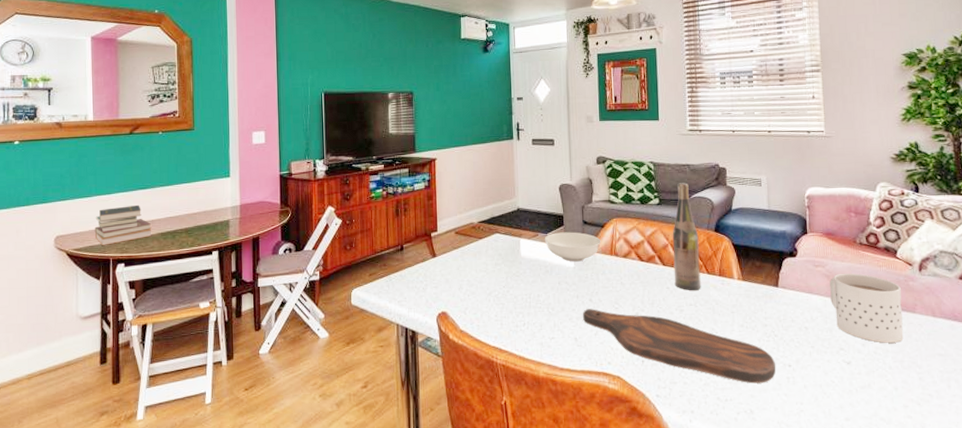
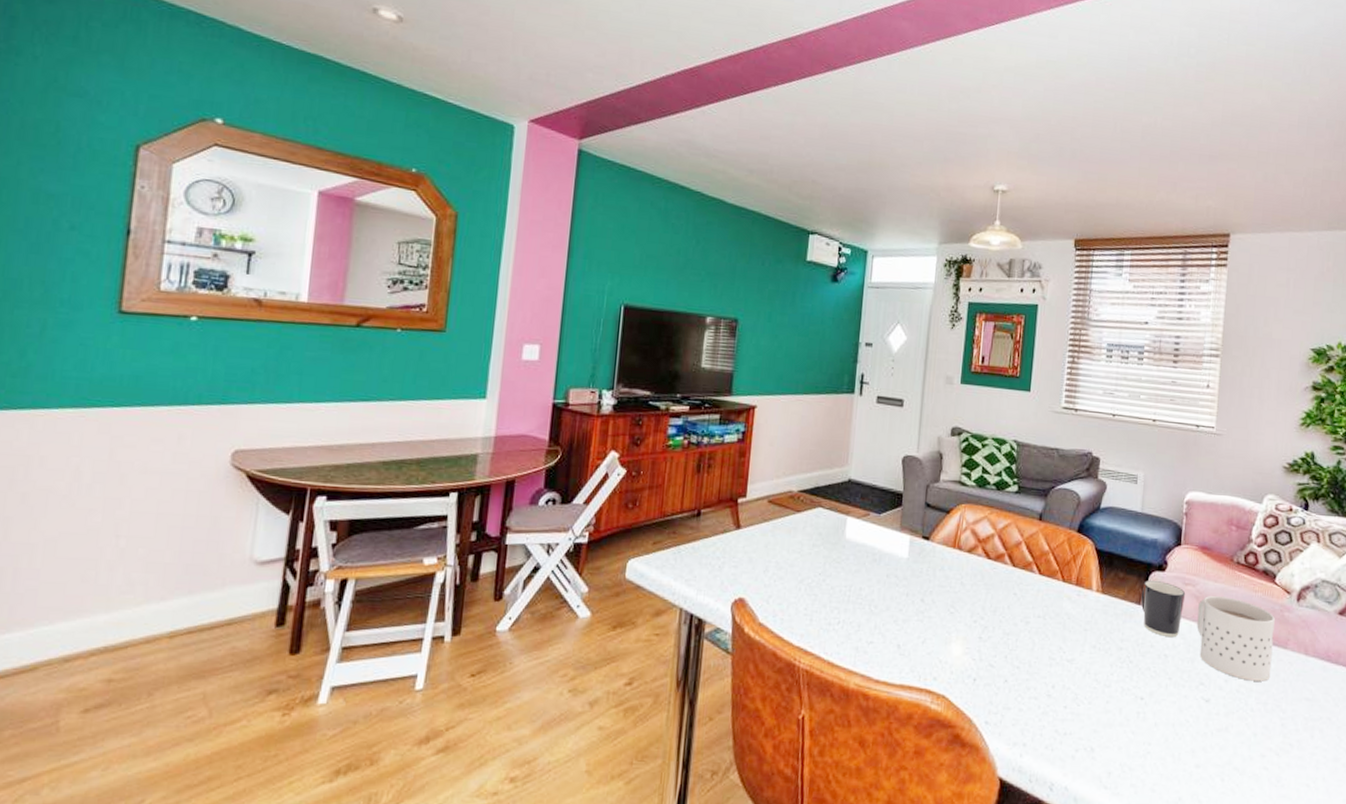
books: present [94,204,152,246] -> none [290,420,371,471]
bowl: present [544,232,601,262] -> none [876,513,944,552]
cutting board: present [582,309,776,384] -> none [909,610,1127,717]
wine bottle: present [672,183,701,290] -> none [1023,469,1059,600]
mug: none [777,266,817,313] -> present [1141,581,1186,638]

